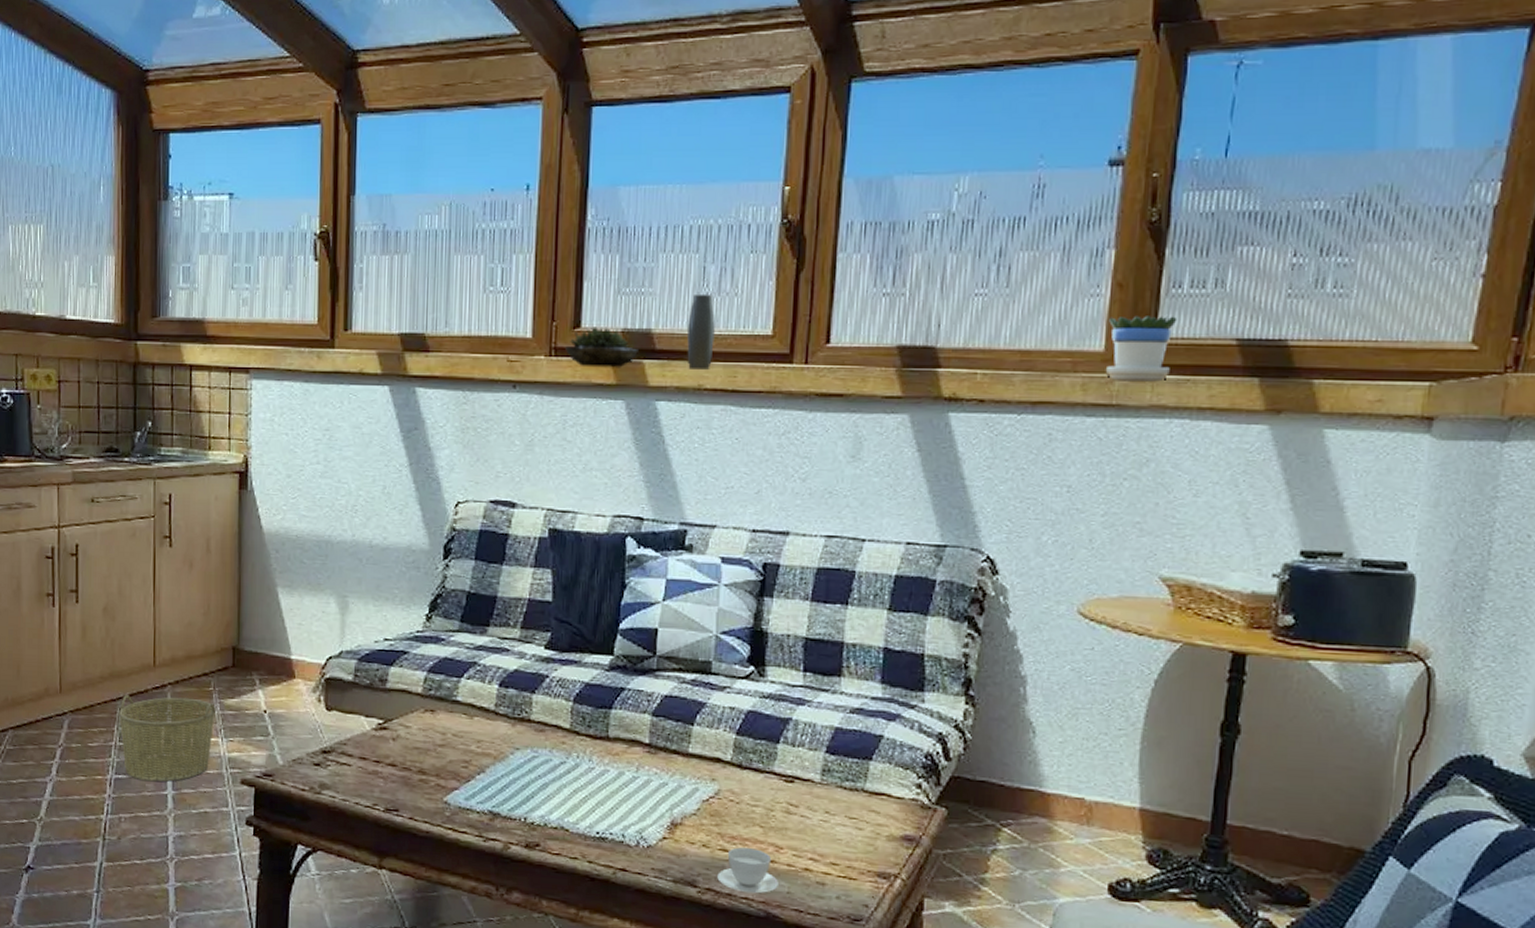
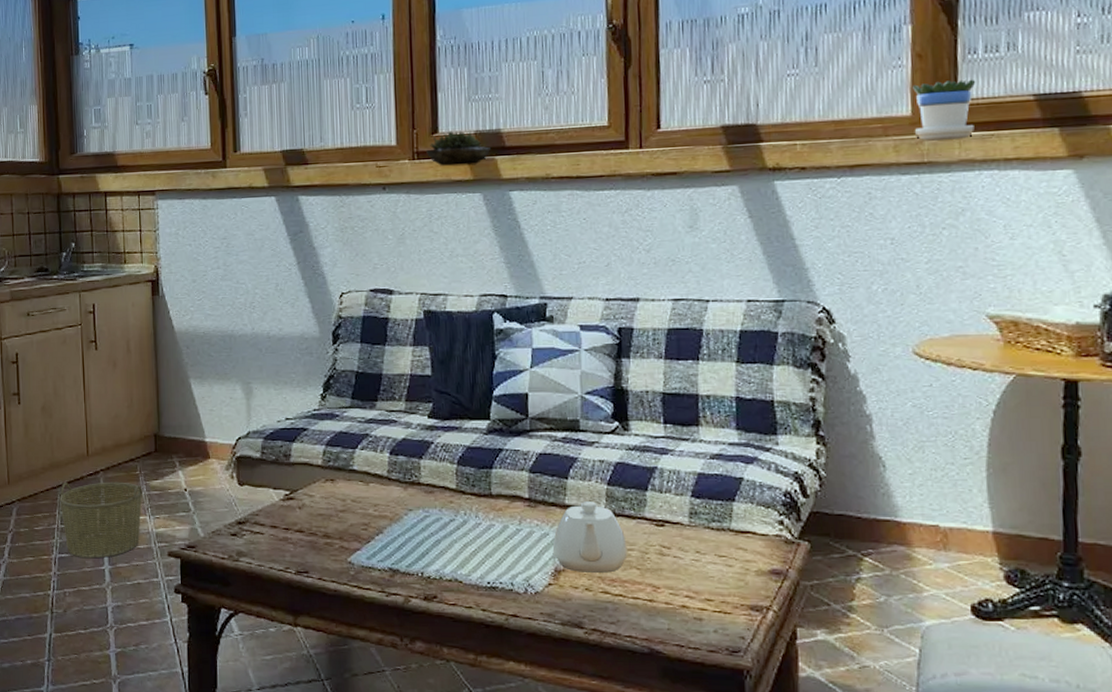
teapot: none [670,751,752,829] -> present [552,501,628,573]
vase: present [687,293,715,371] -> none [532,94,557,162]
teacup: present [717,847,778,894] -> none [601,589,659,632]

